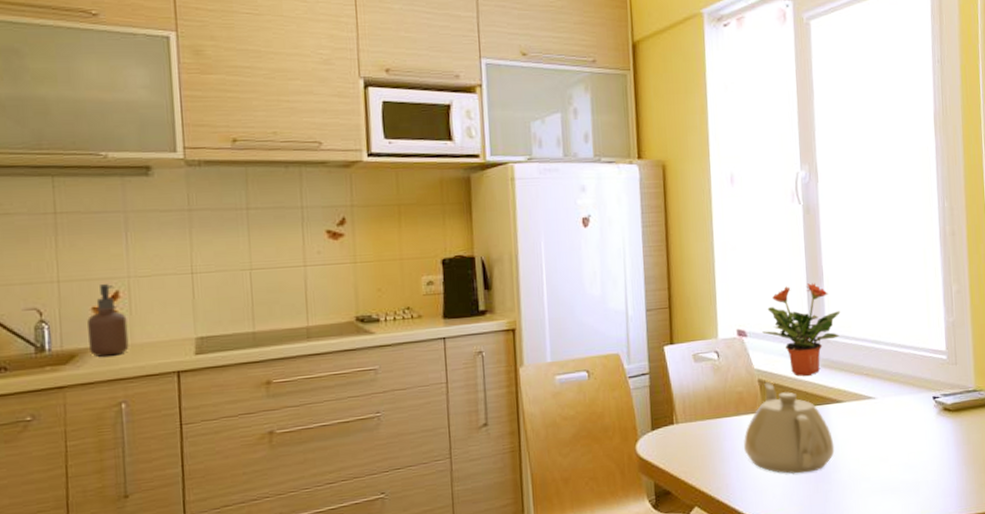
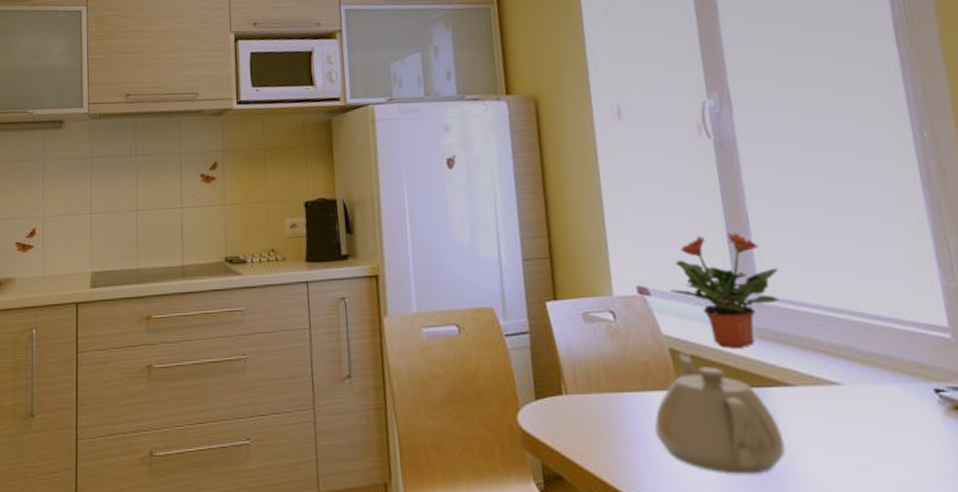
soap dispenser: present [87,284,129,357] -> none [12,222,41,286]

